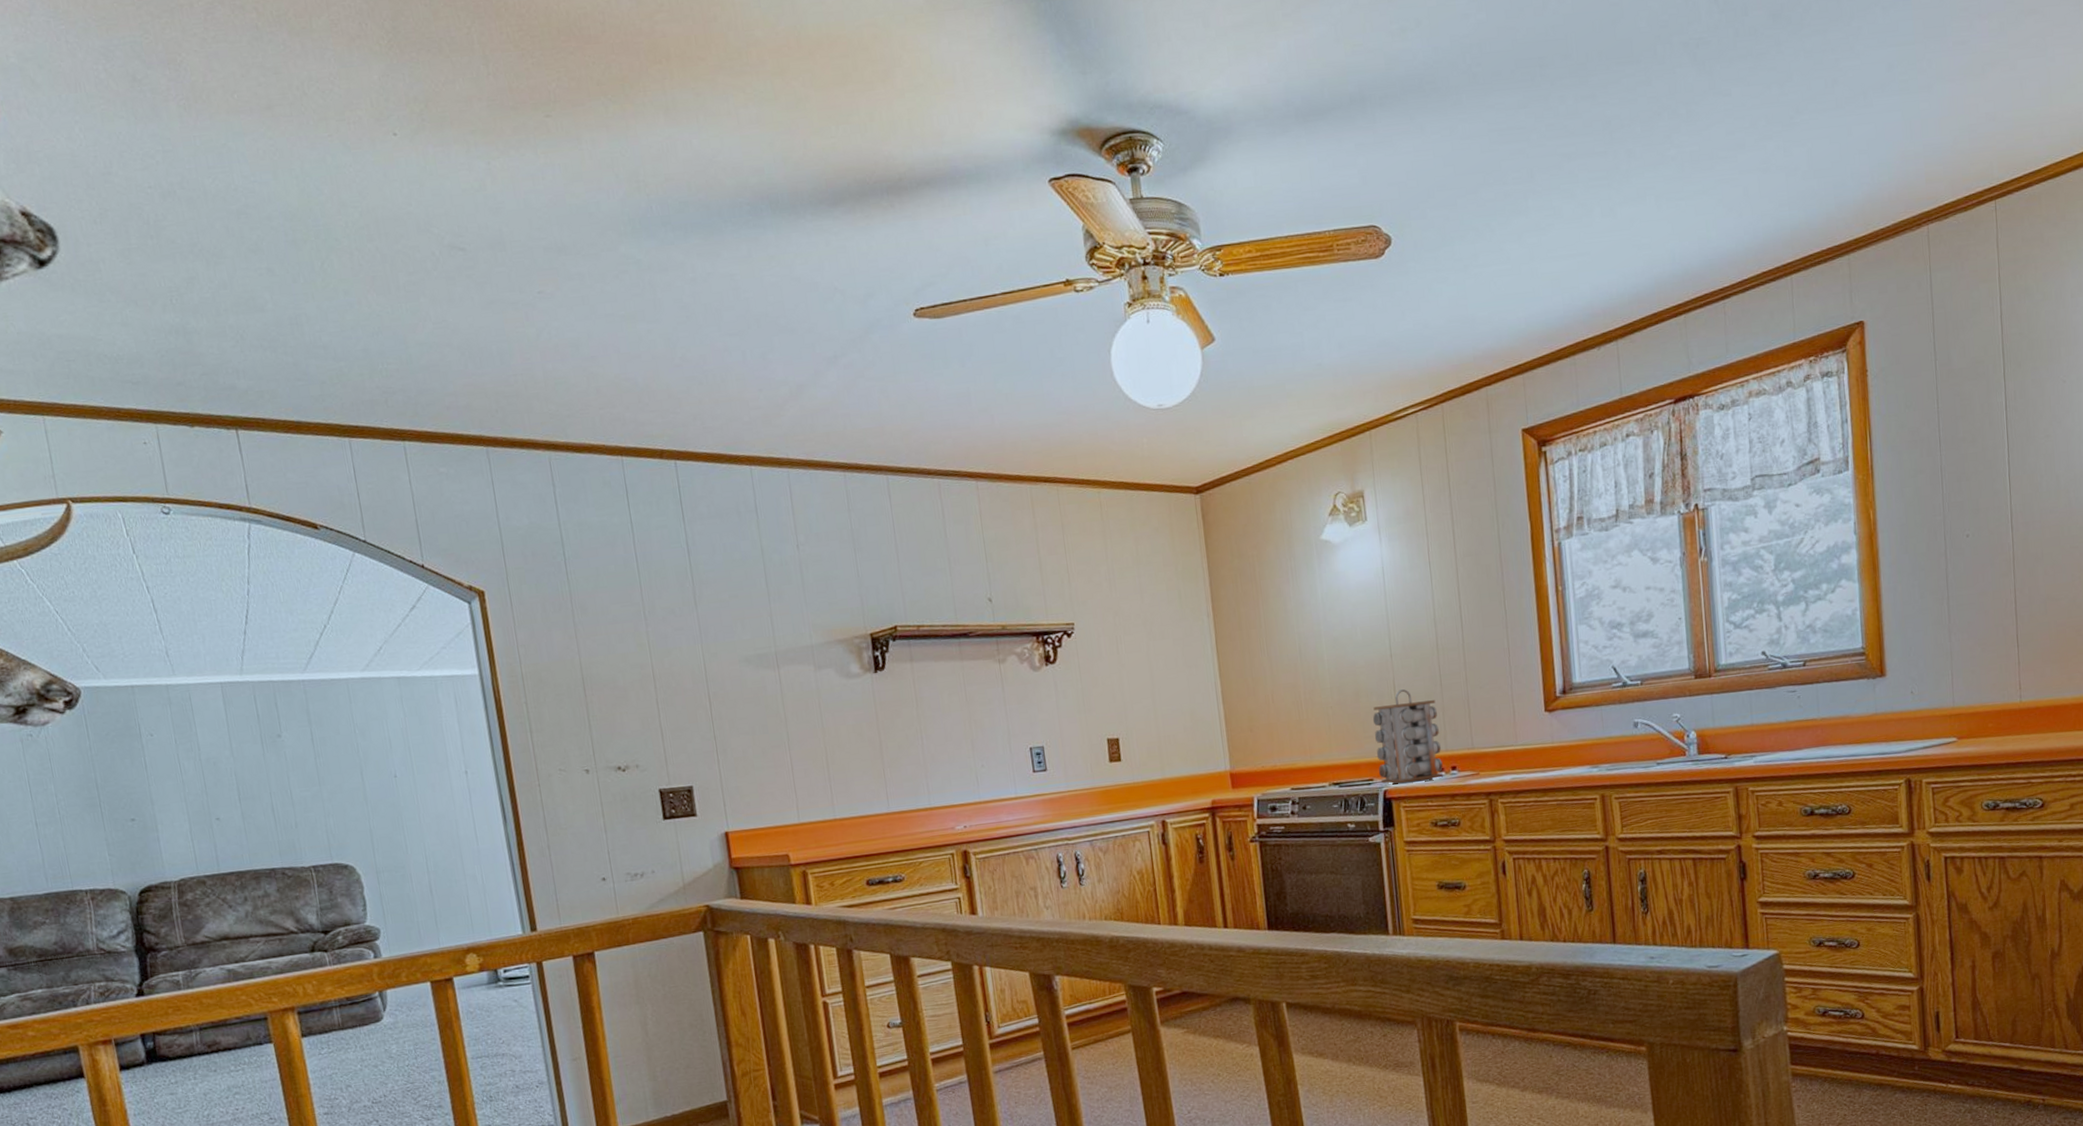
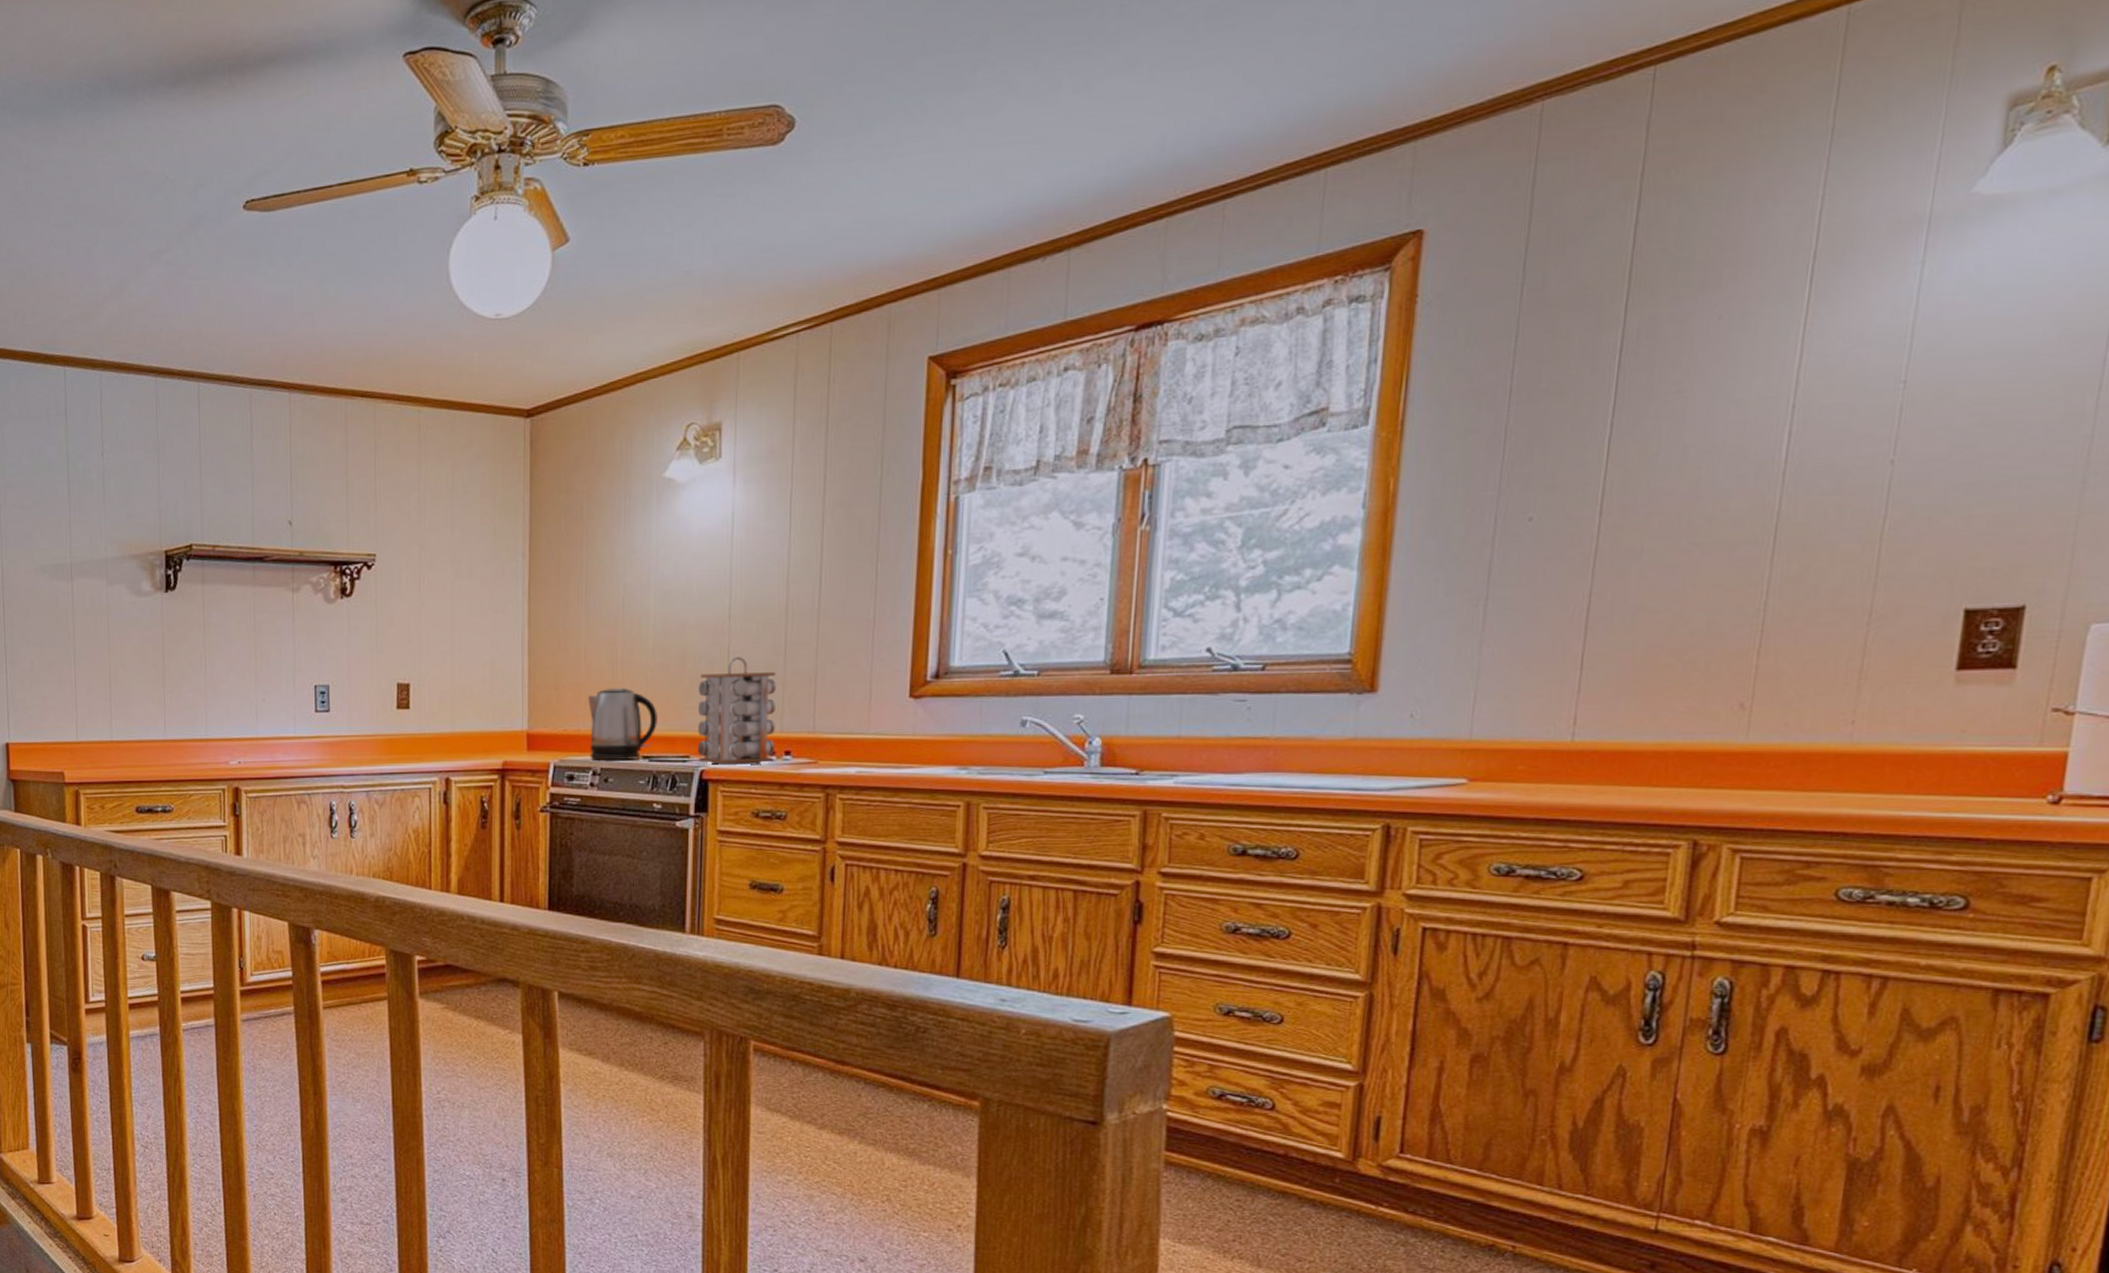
kettle: none [1280,724,1342,791] -> present [588,687,657,761]

